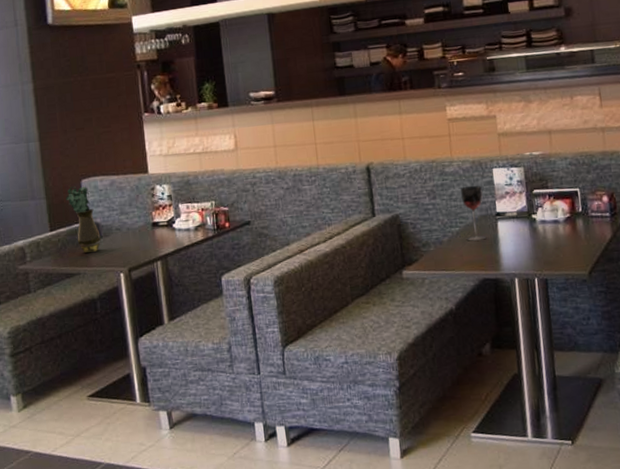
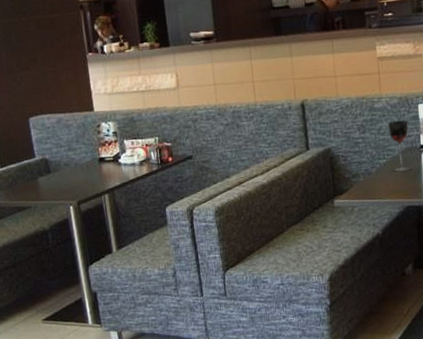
vase: present [66,185,101,254] -> none [14,123,50,188]

